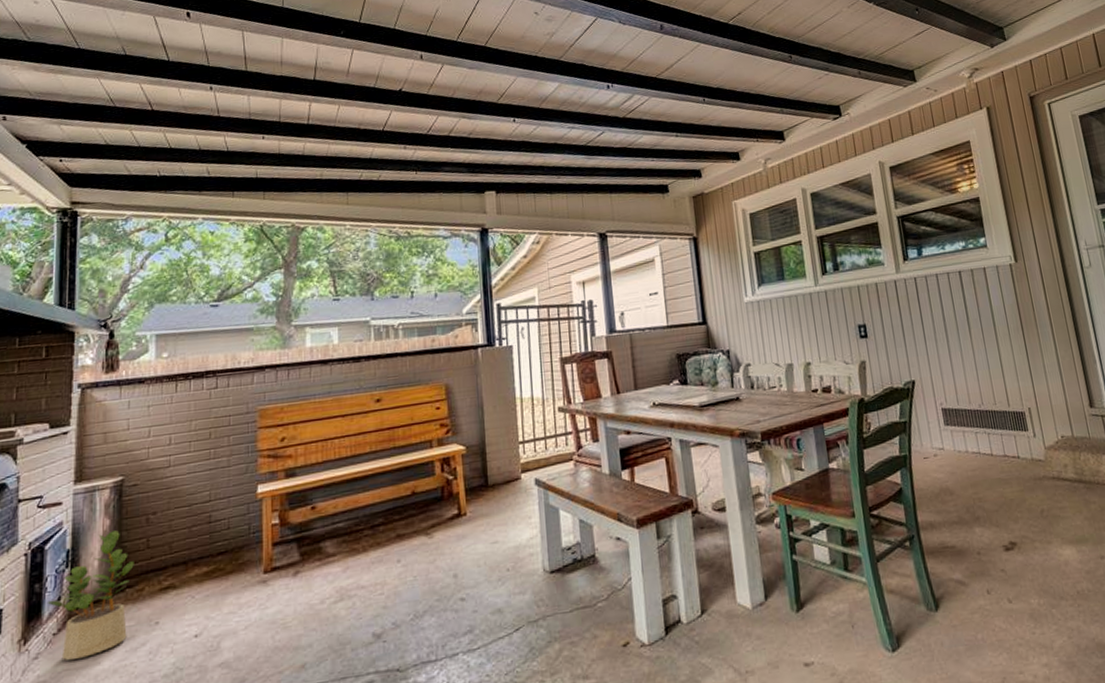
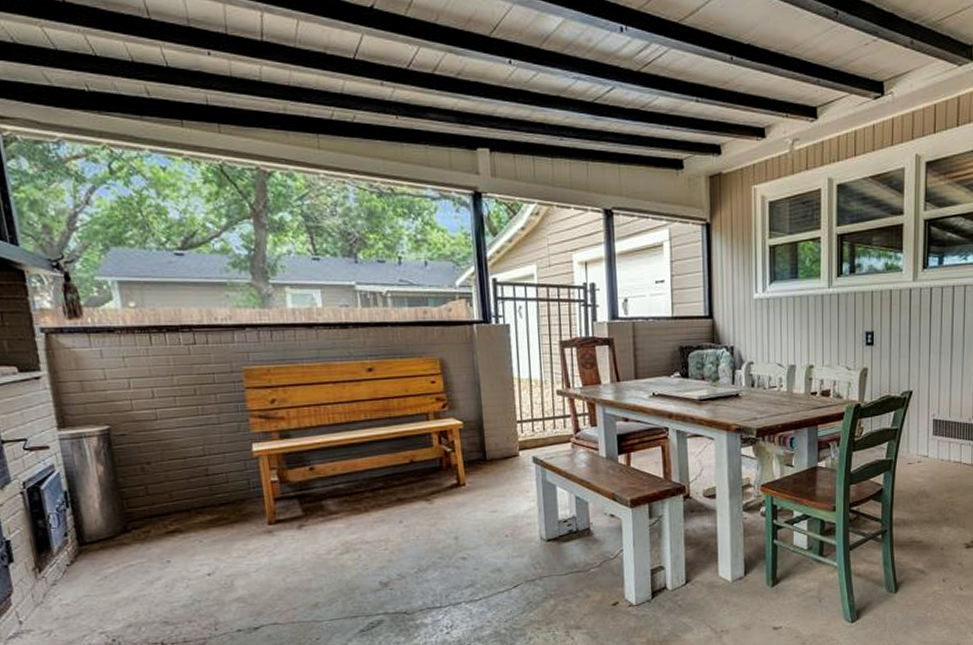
potted plant: present [47,530,134,660] -> none [54,477,141,588]

